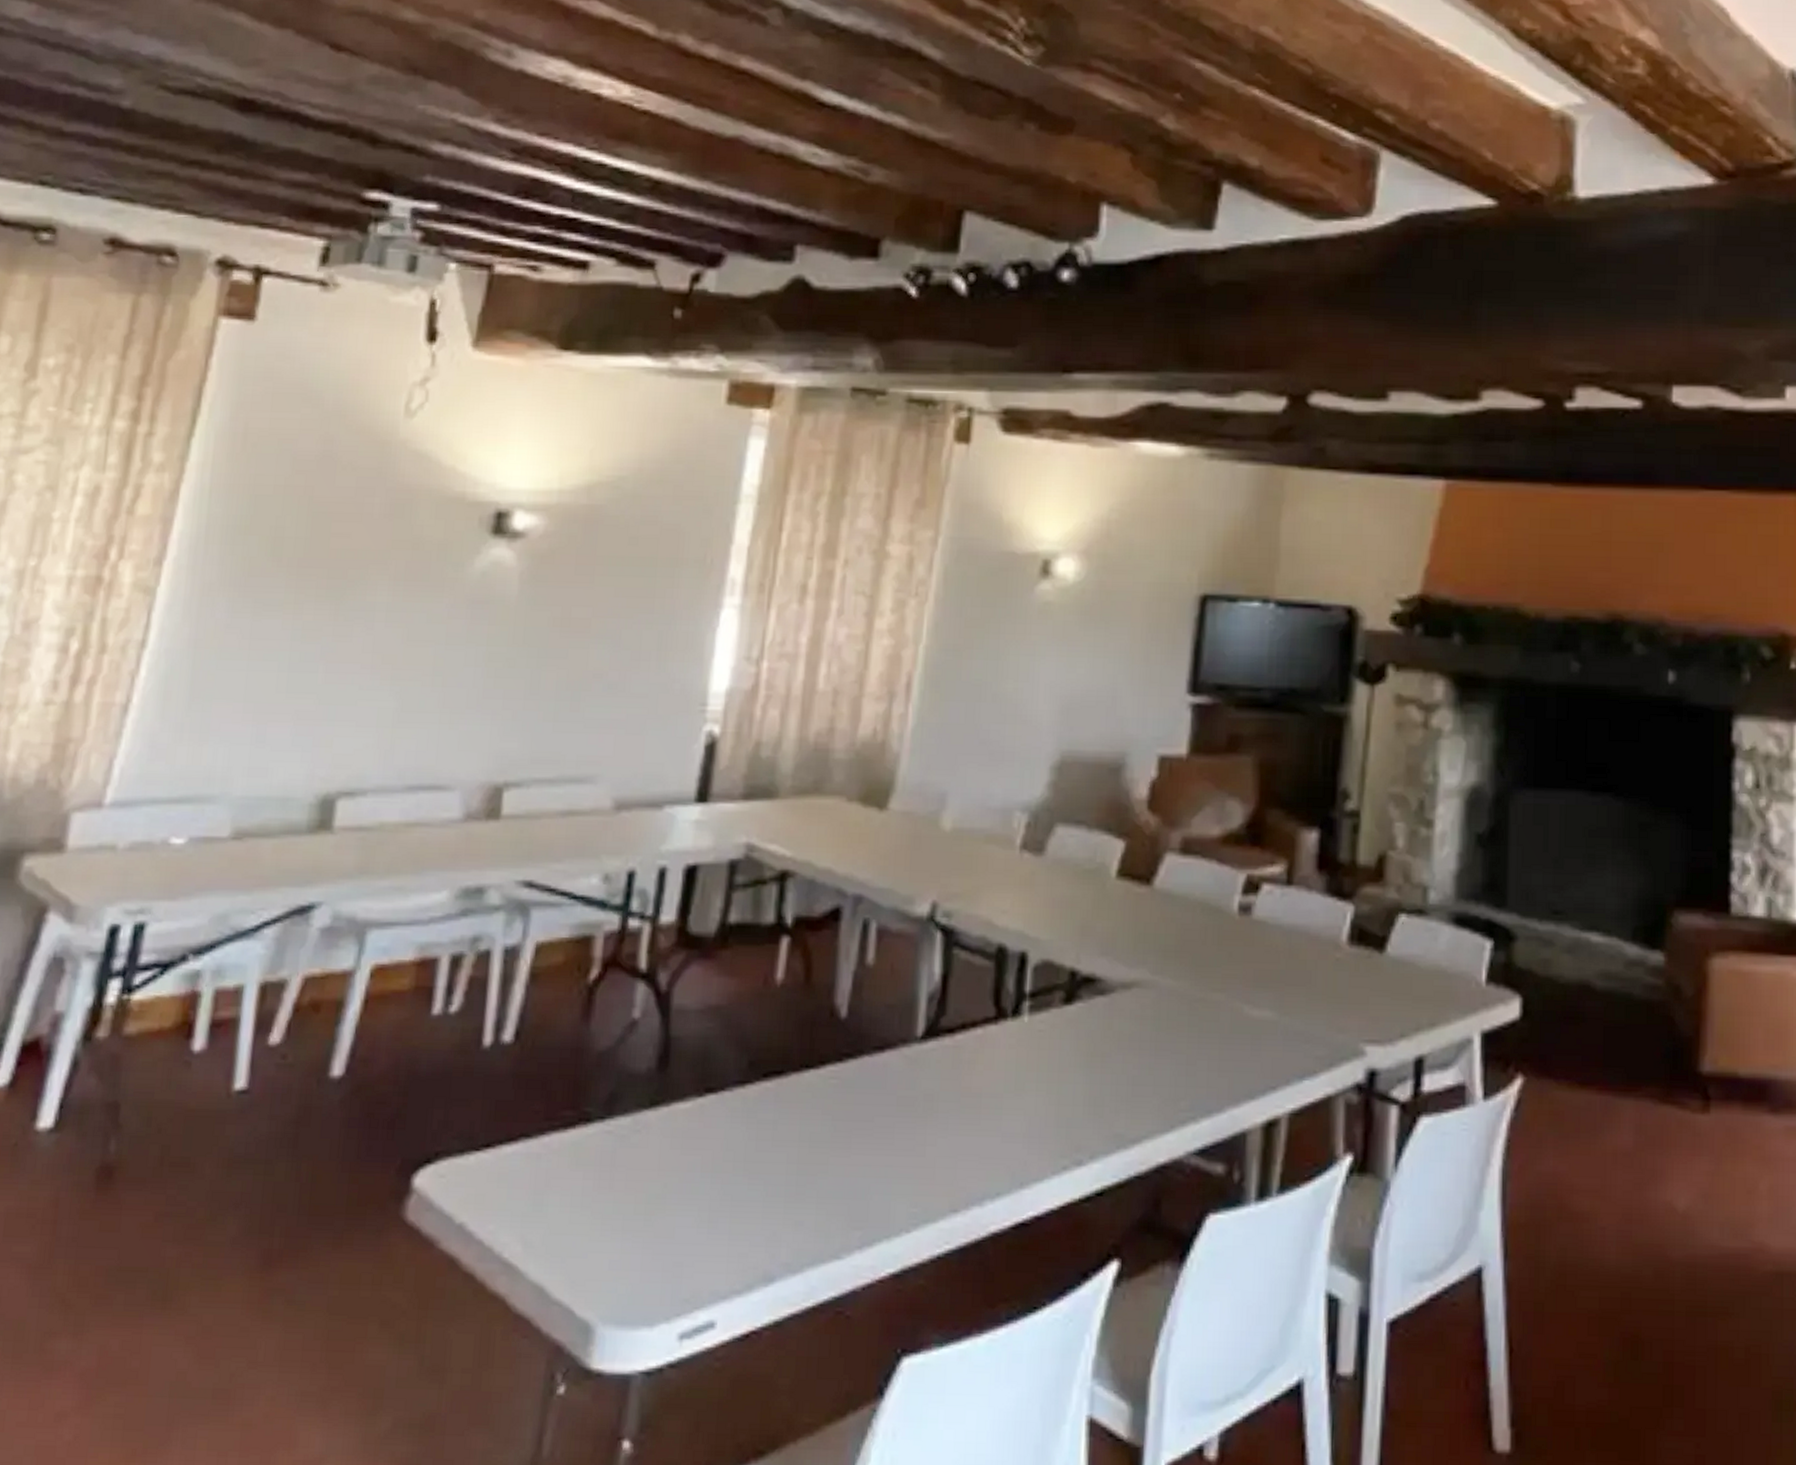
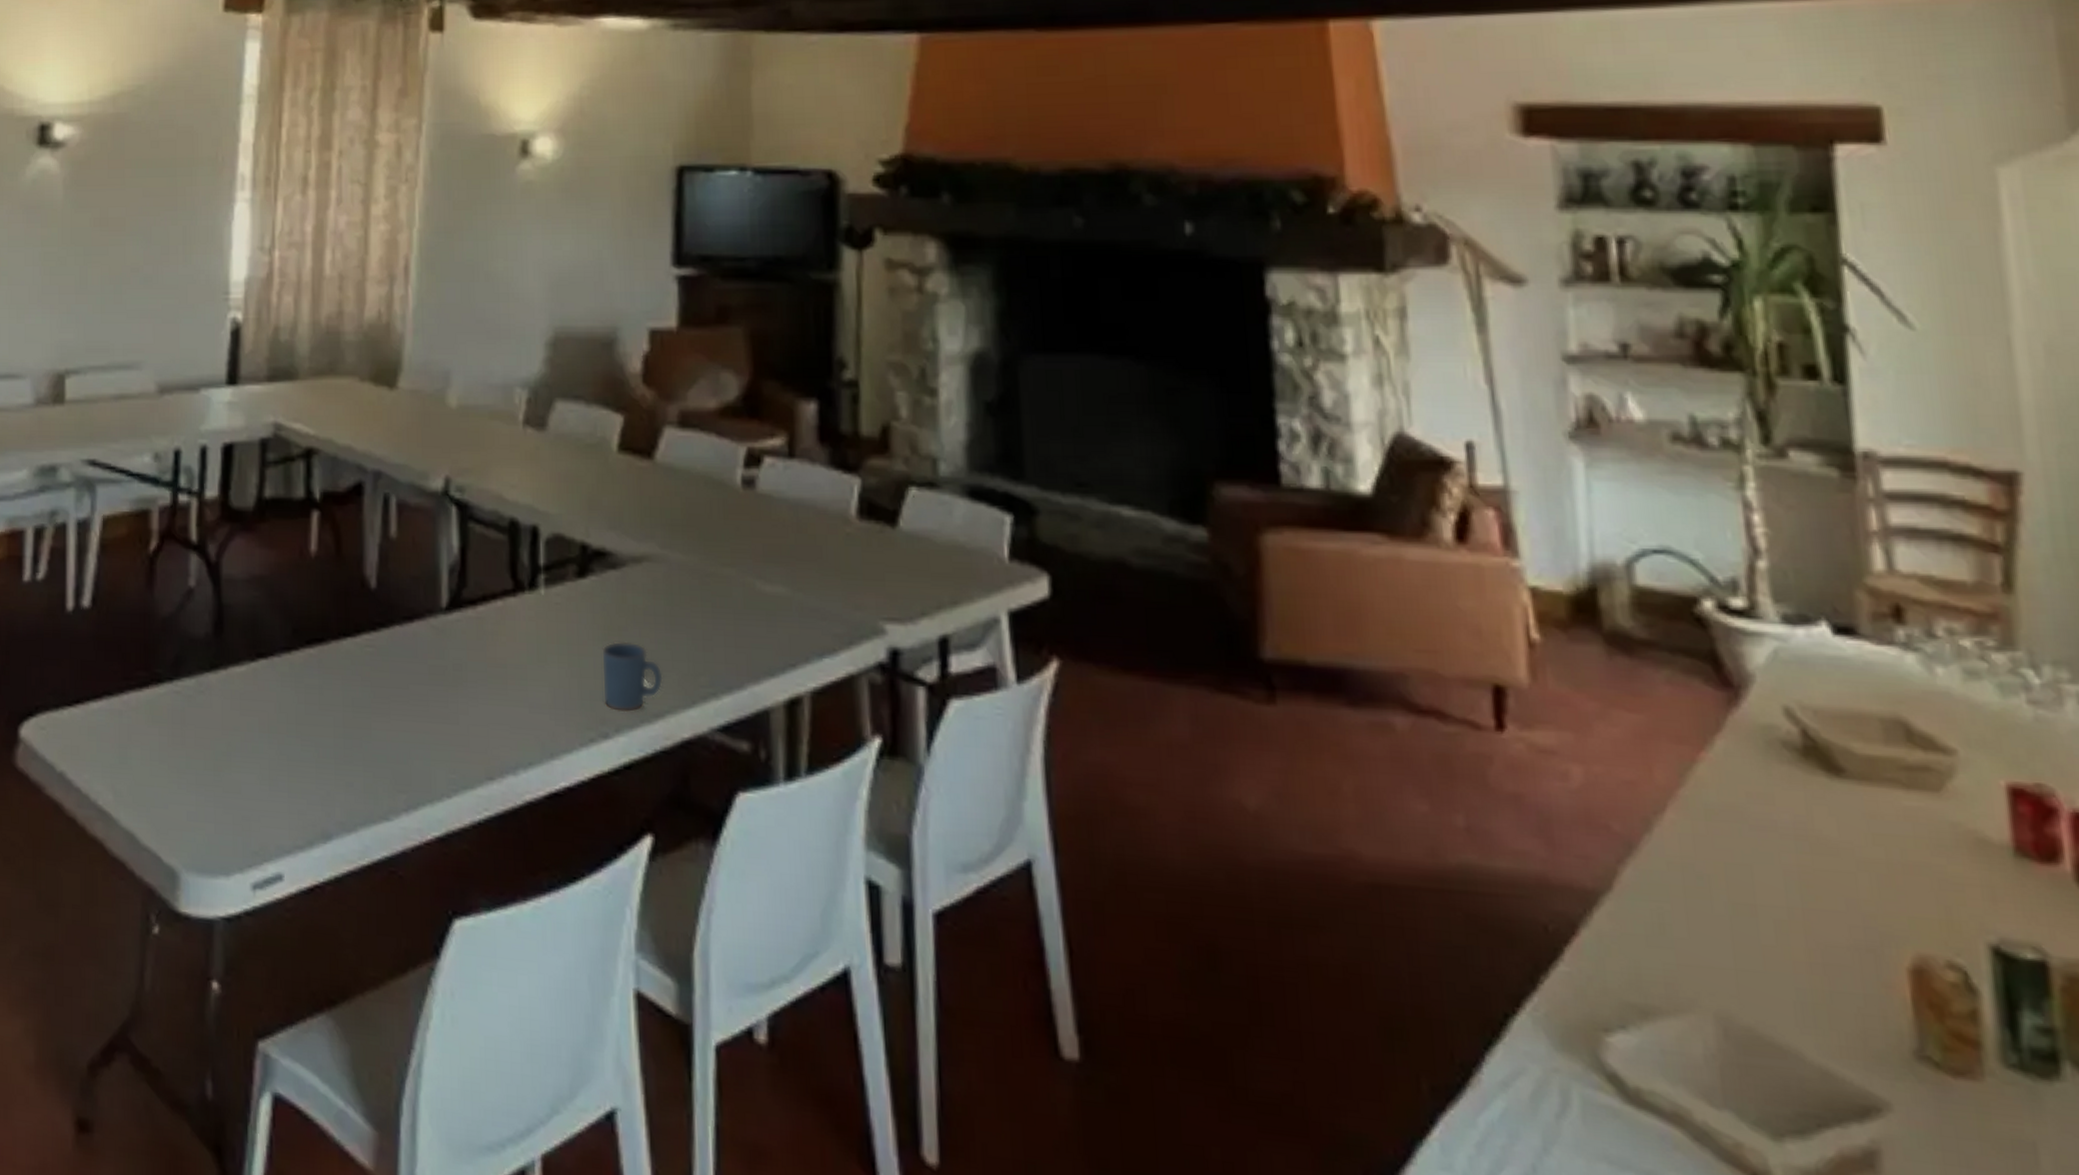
mug: none [1080,1067,1143,1139] -> present [602,641,663,713]

